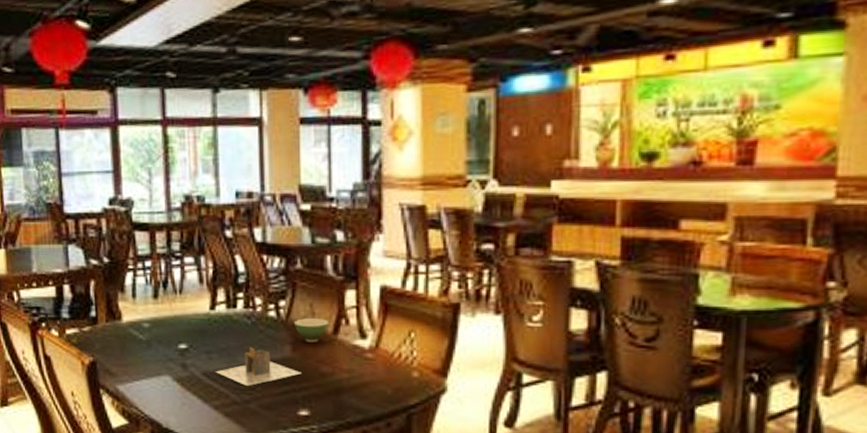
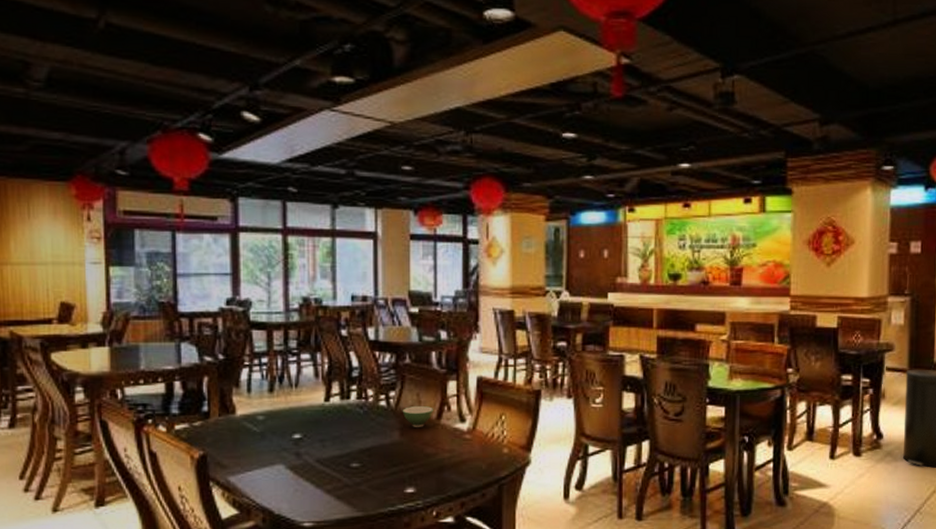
napkin holder: present [215,347,301,387] -> none [328,434,408,471]

